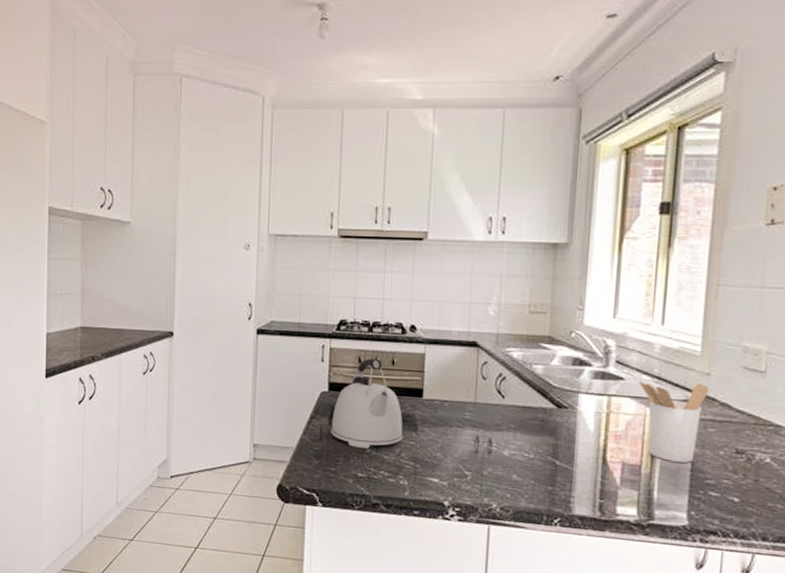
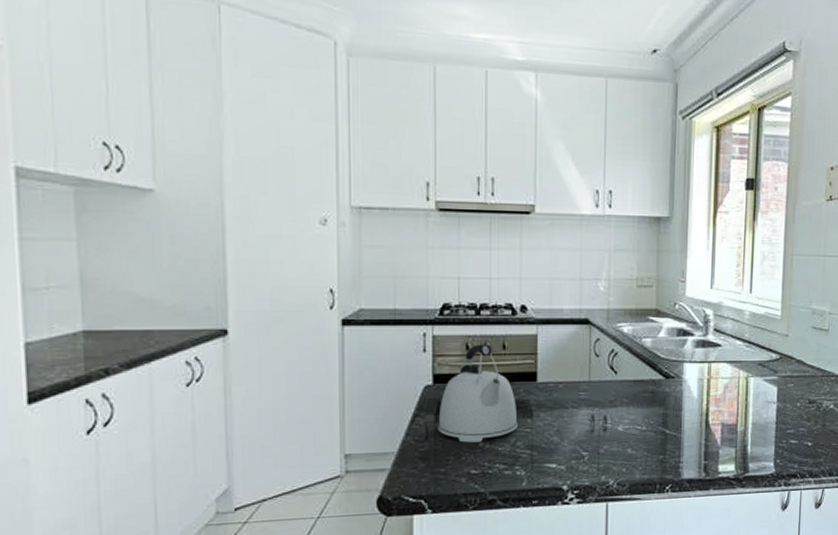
utensil holder: present [639,381,710,463] -> none [733,344,788,417]

